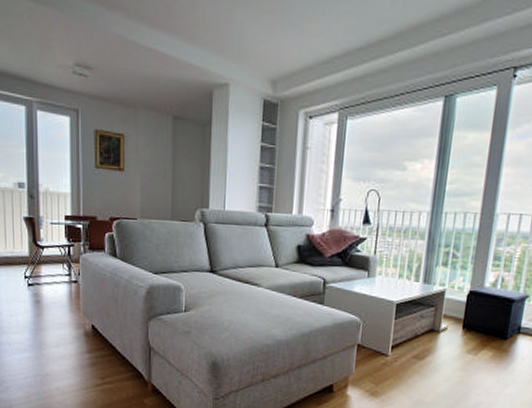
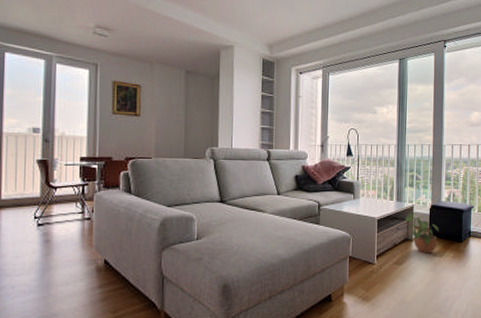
potted plant: none [431,298,477,350] -> present [404,213,439,254]

